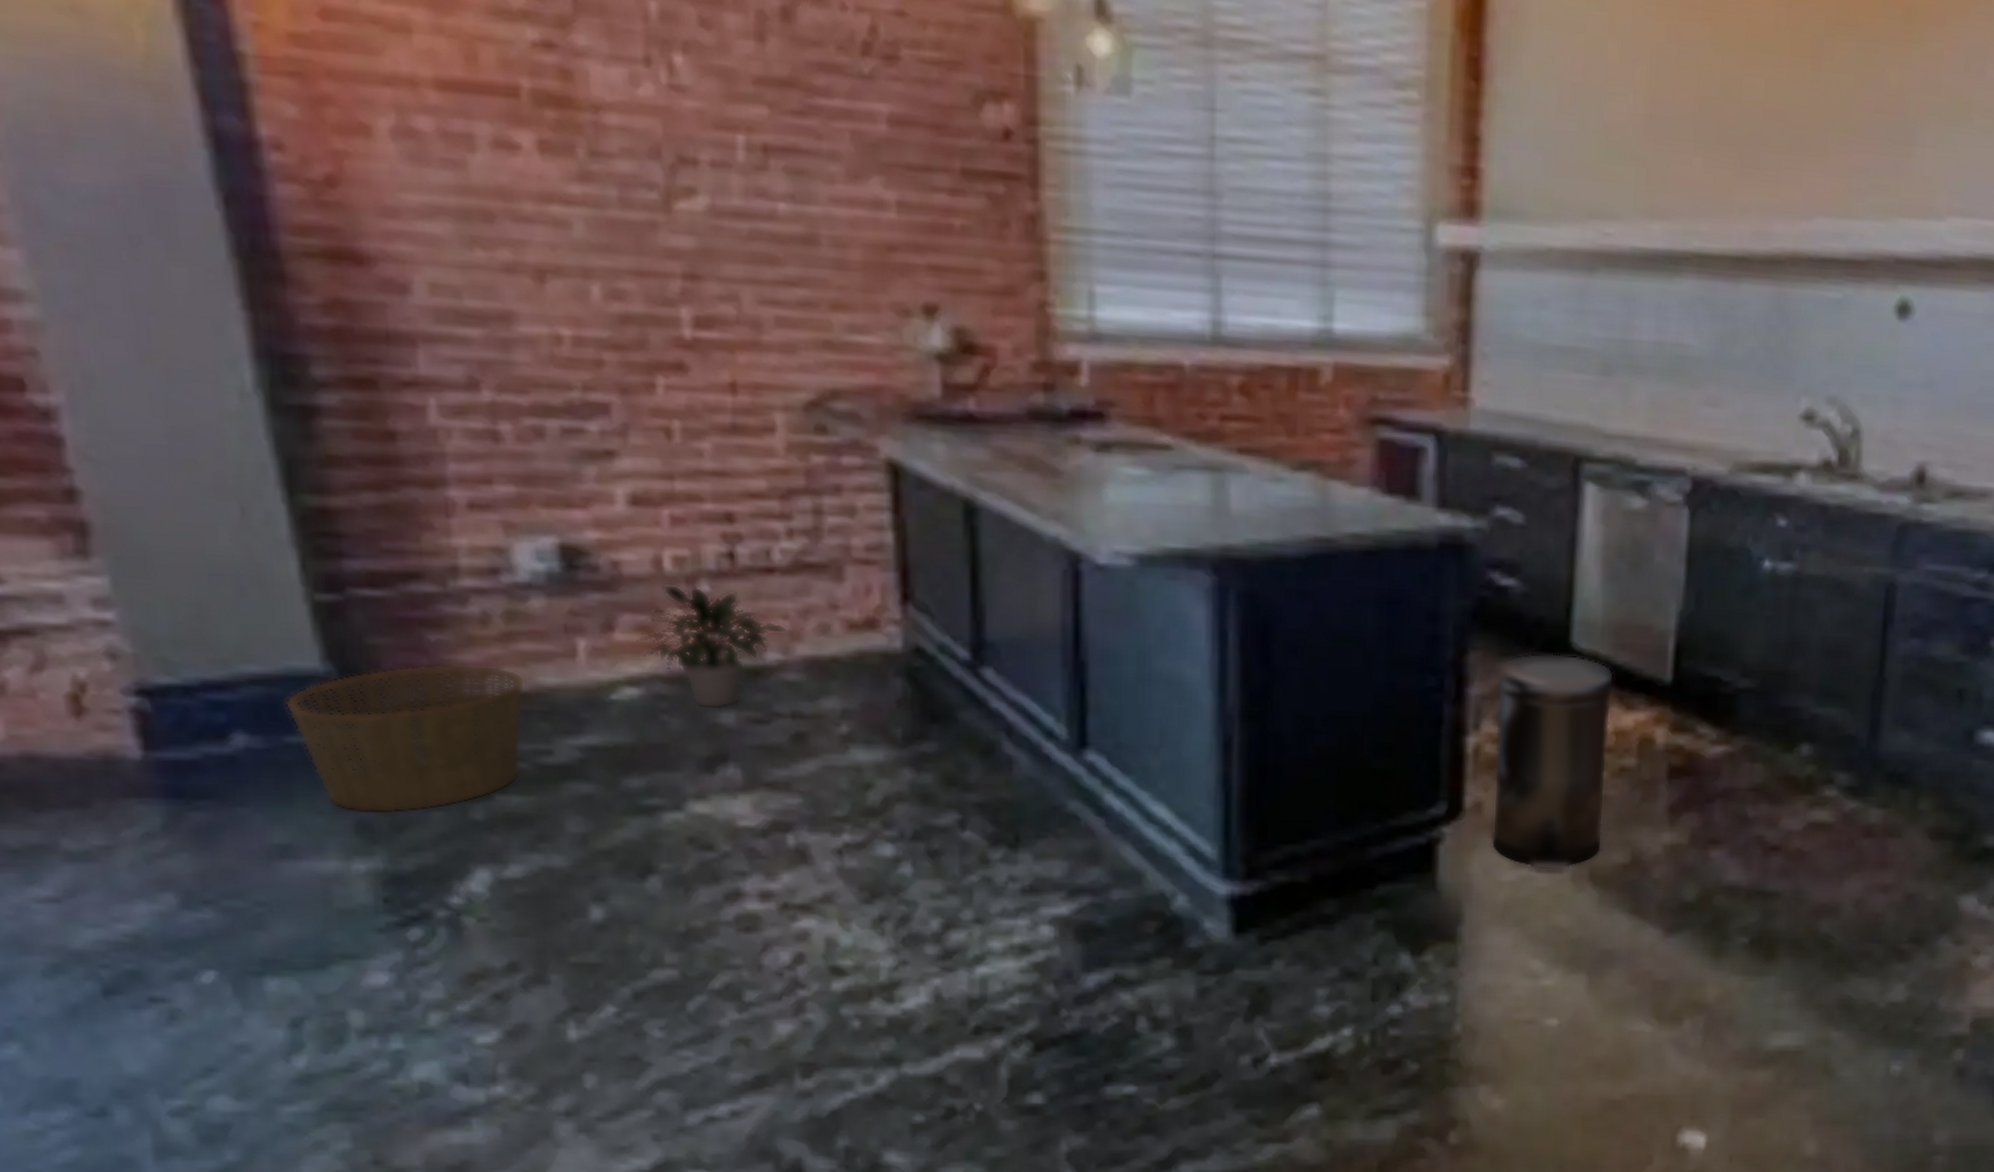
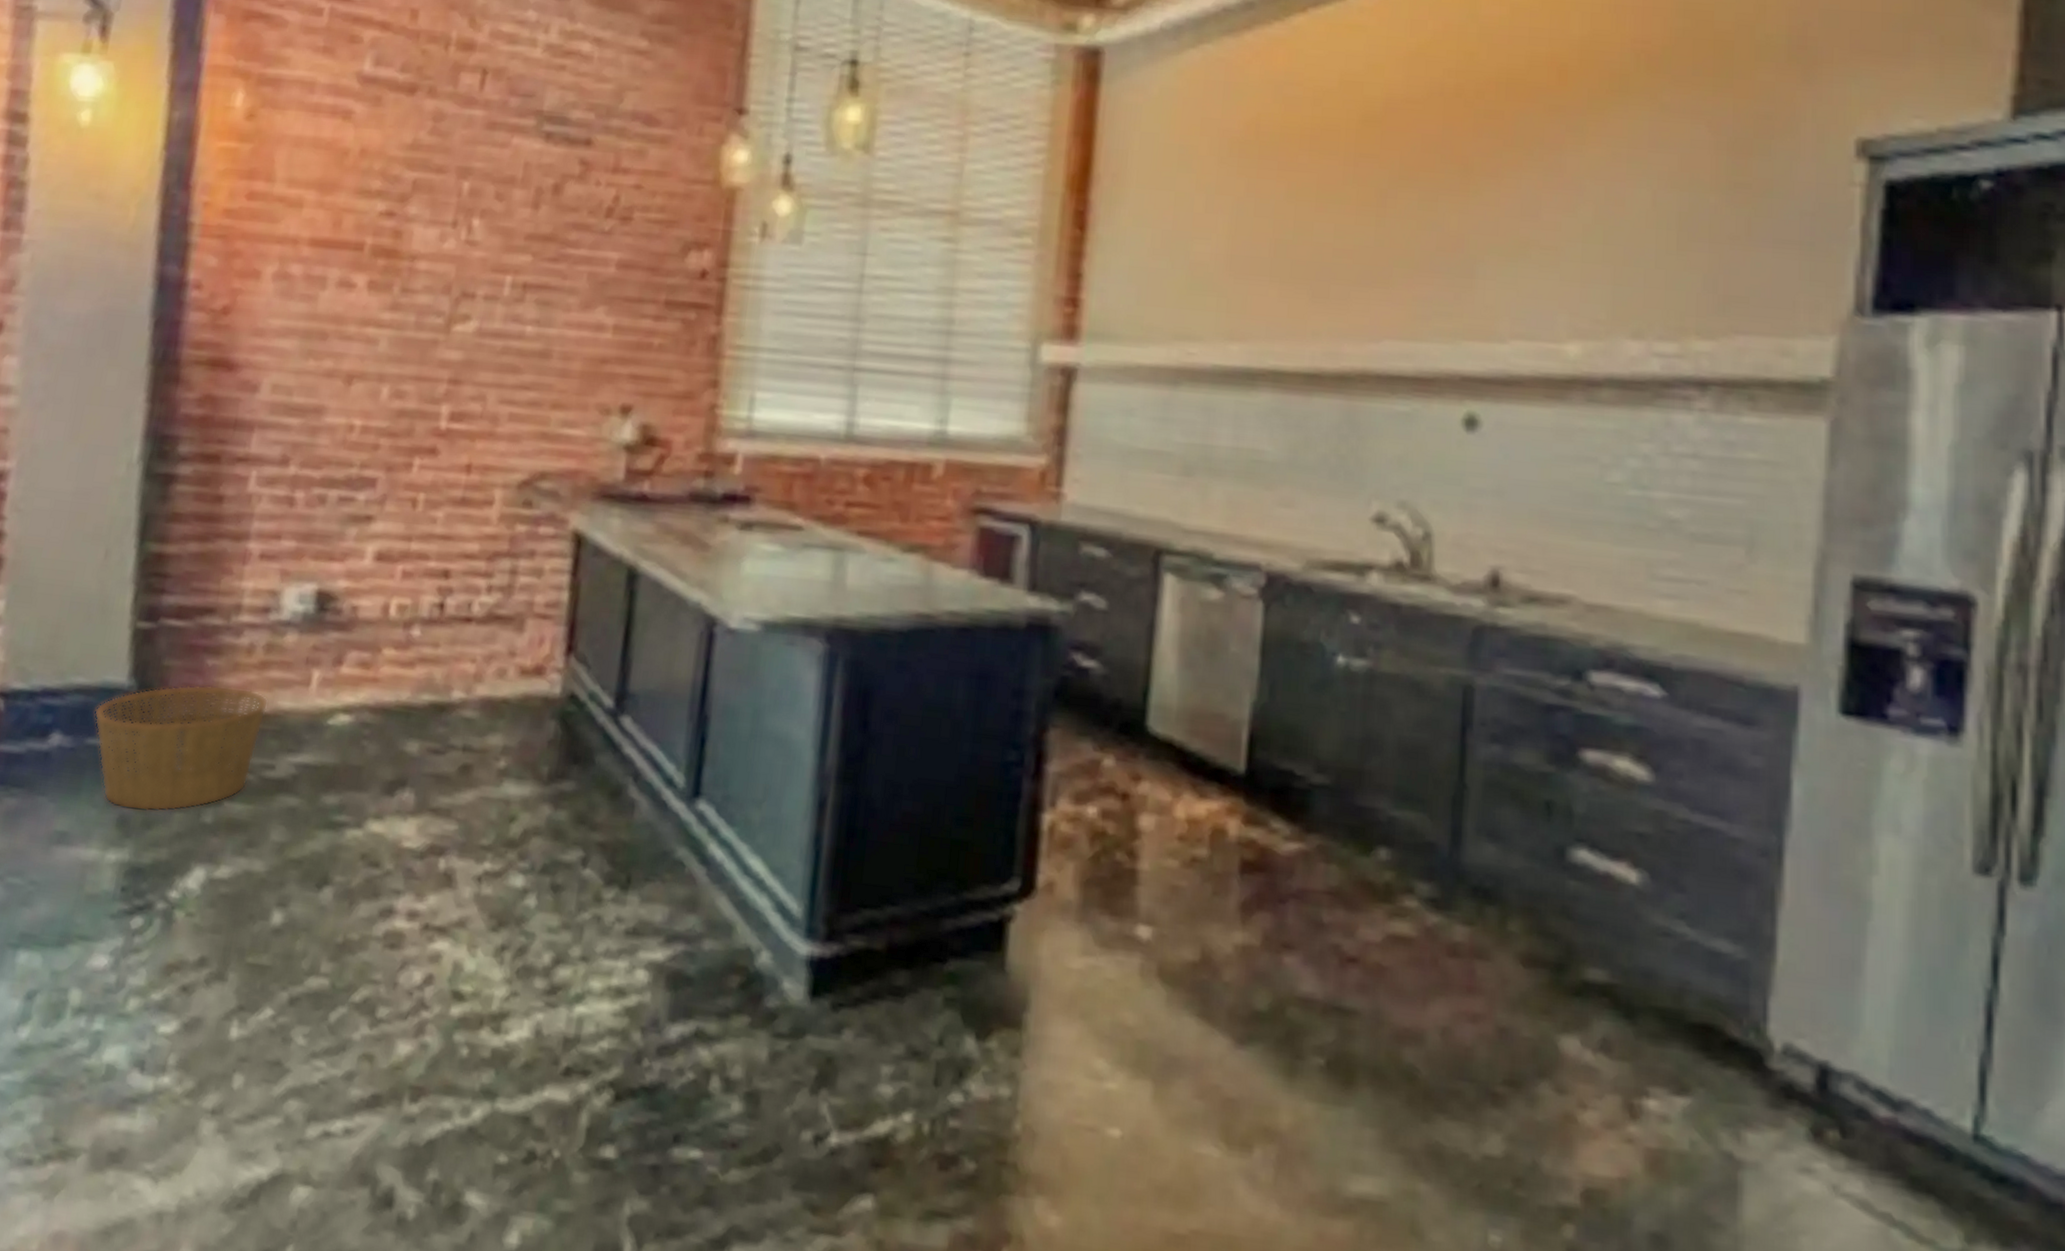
potted plant: present [637,583,788,709] -> none [357,627,474,739]
pedal bin: present [1491,653,1615,870] -> none [1061,734,1189,963]

